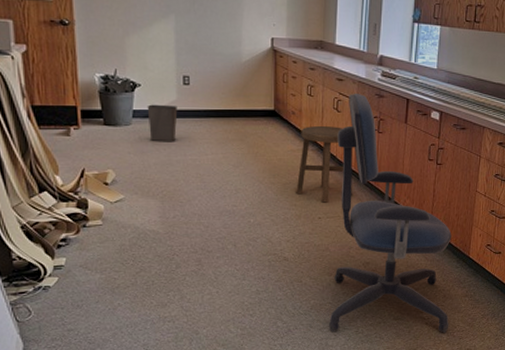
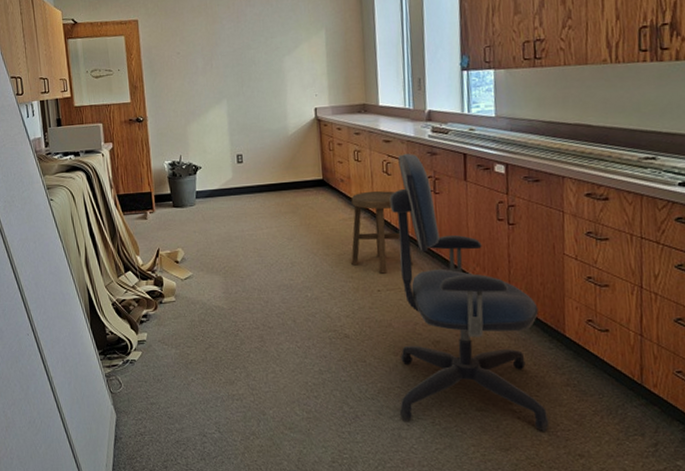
trash can: present [147,104,178,142] -> none [207,183,234,220]

